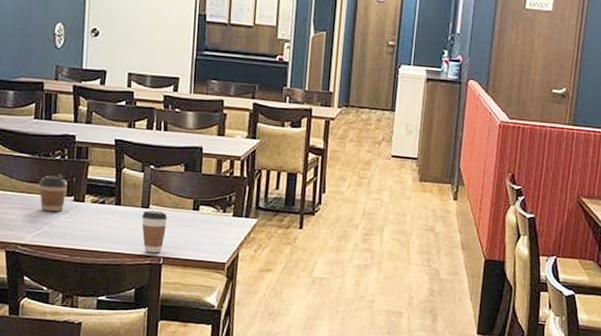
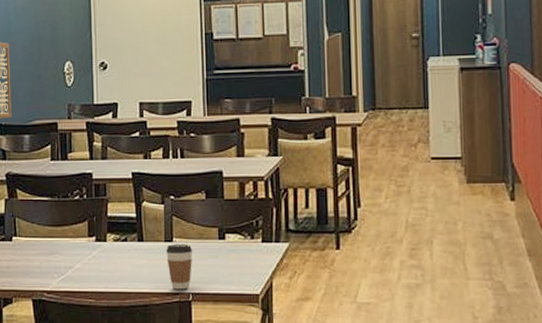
coffee cup: present [38,174,68,212] -> none [59,214,88,255]

